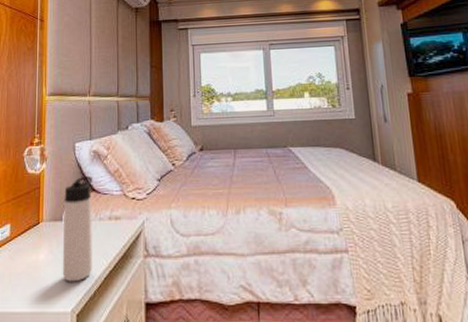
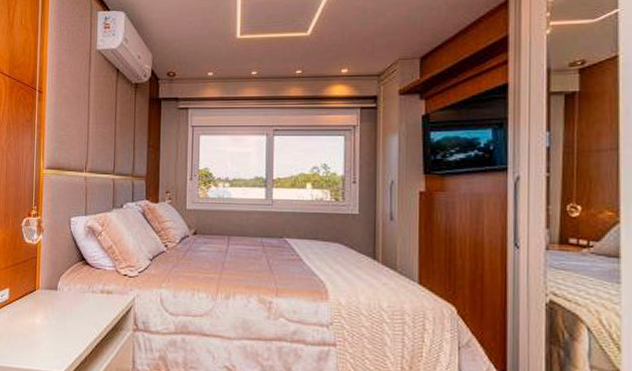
thermos bottle: present [62,177,93,282] -> none [56,250,86,347]

